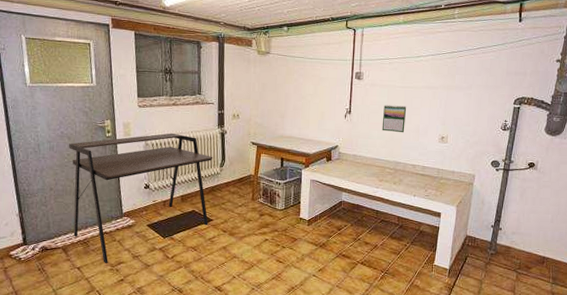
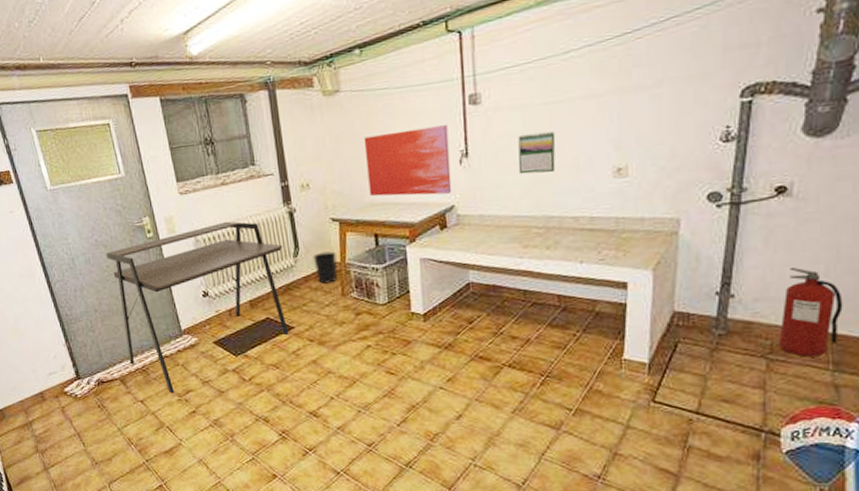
wastebasket: none [234,166,252,190] -> present [313,251,337,284]
wall art: none [281,88,340,137] -> present [363,125,452,197]
fire extinguisher: none [524,214,560,273] -> present [779,267,843,357]

